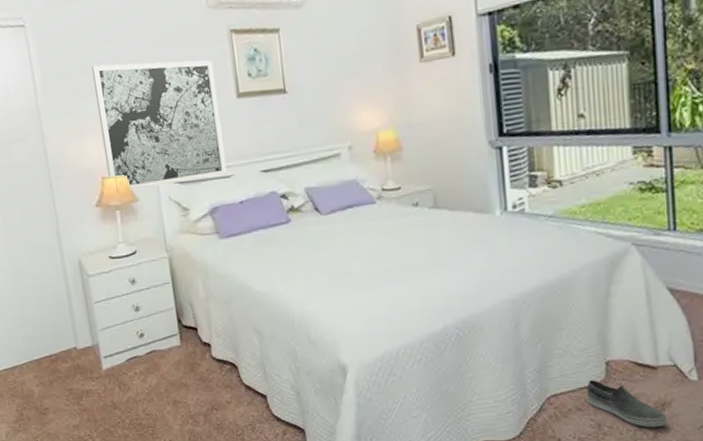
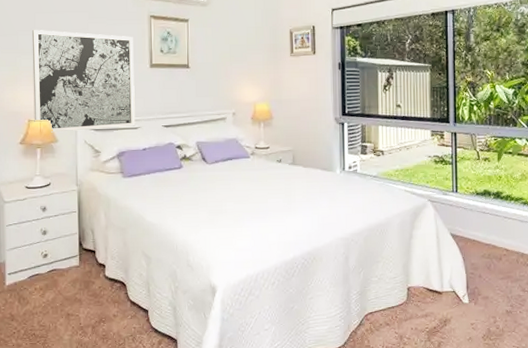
shoe: present [586,379,667,427] -> none [393,301,448,339]

